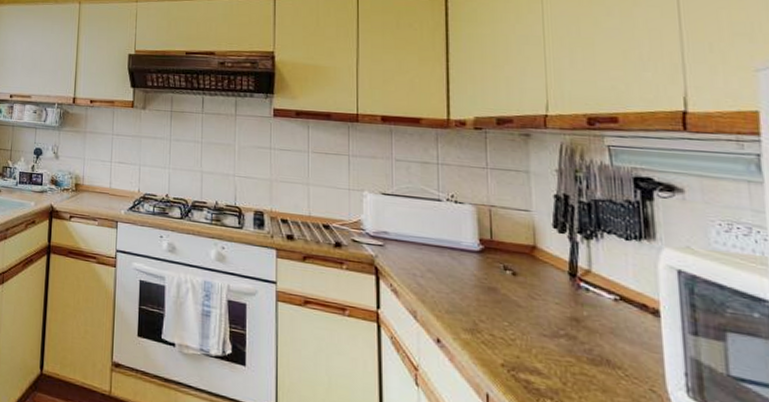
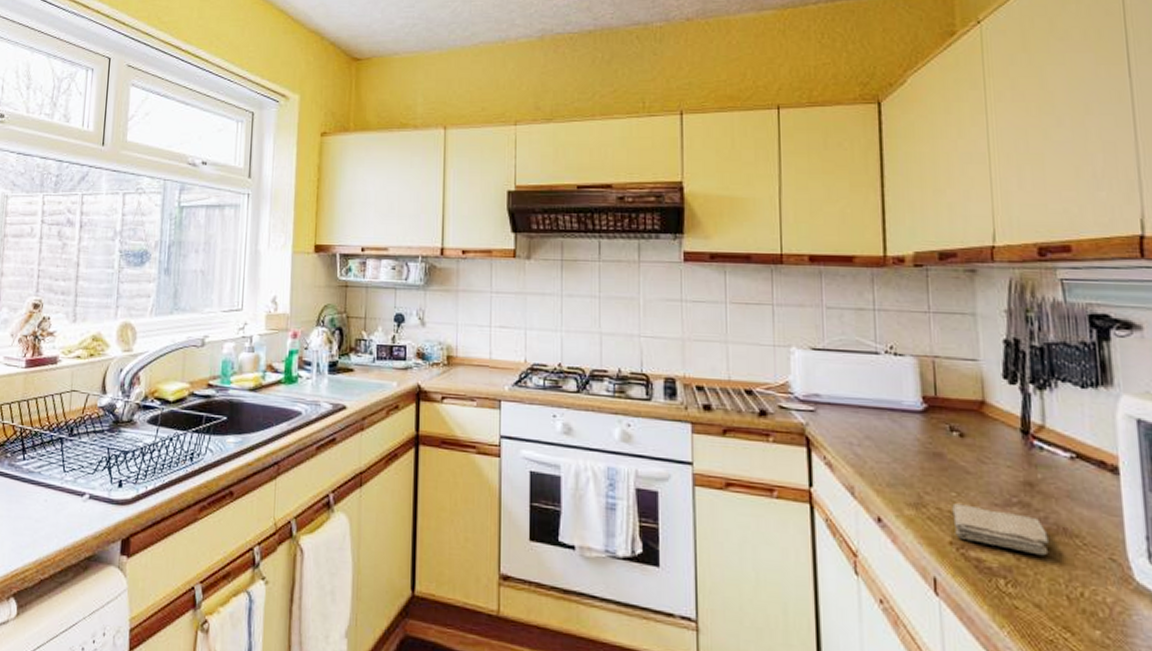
washcloth: none [504,332,593,383] -> present [952,504,1049,556]

